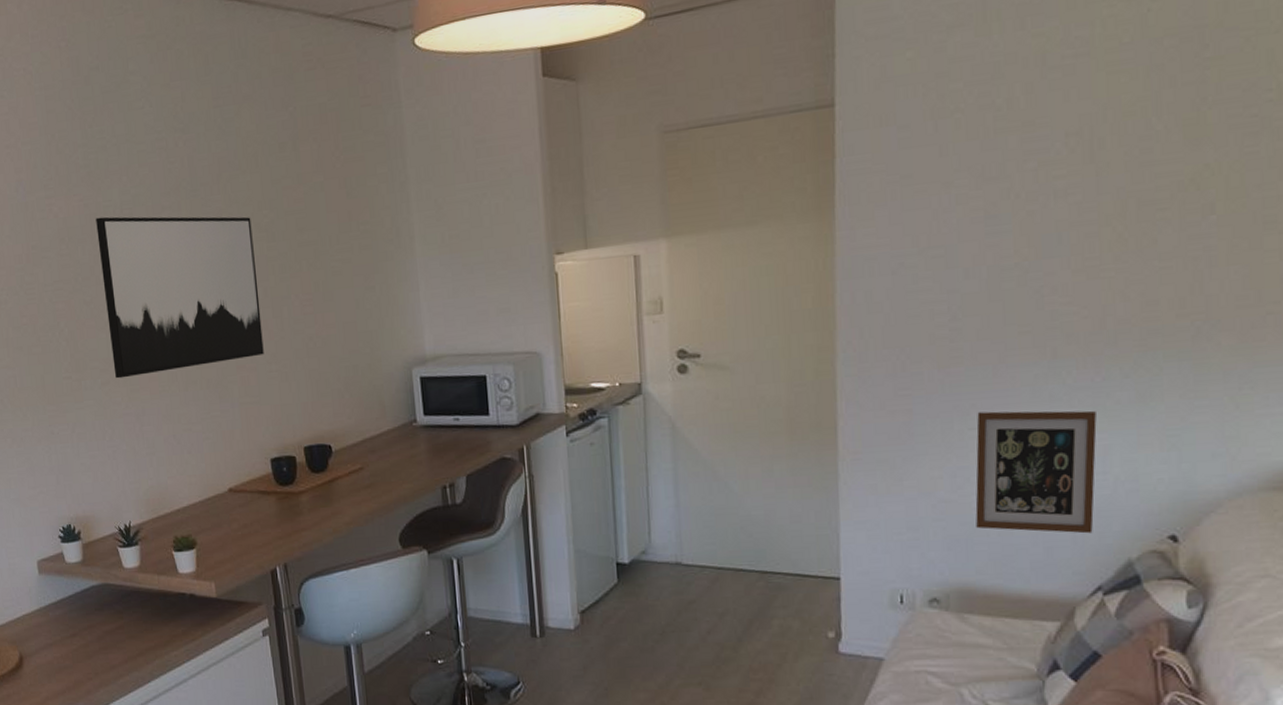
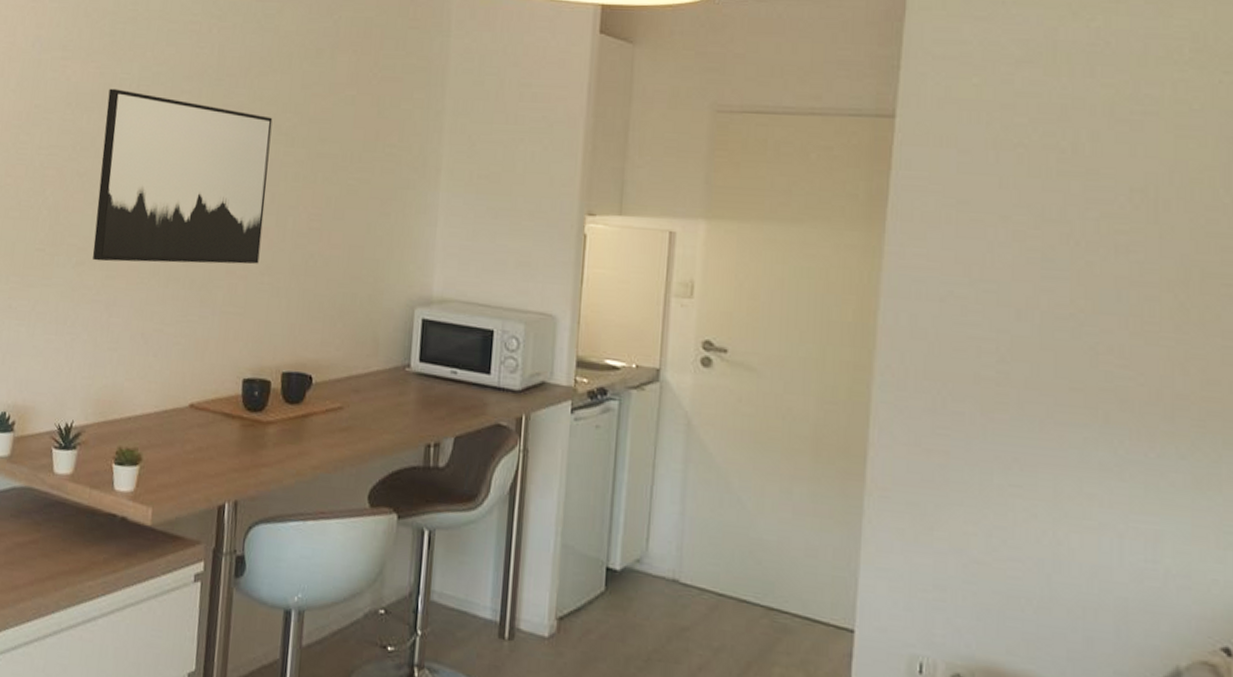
picture frame: present [975,410,1097,534] -> none [1010,468,1148,629]

